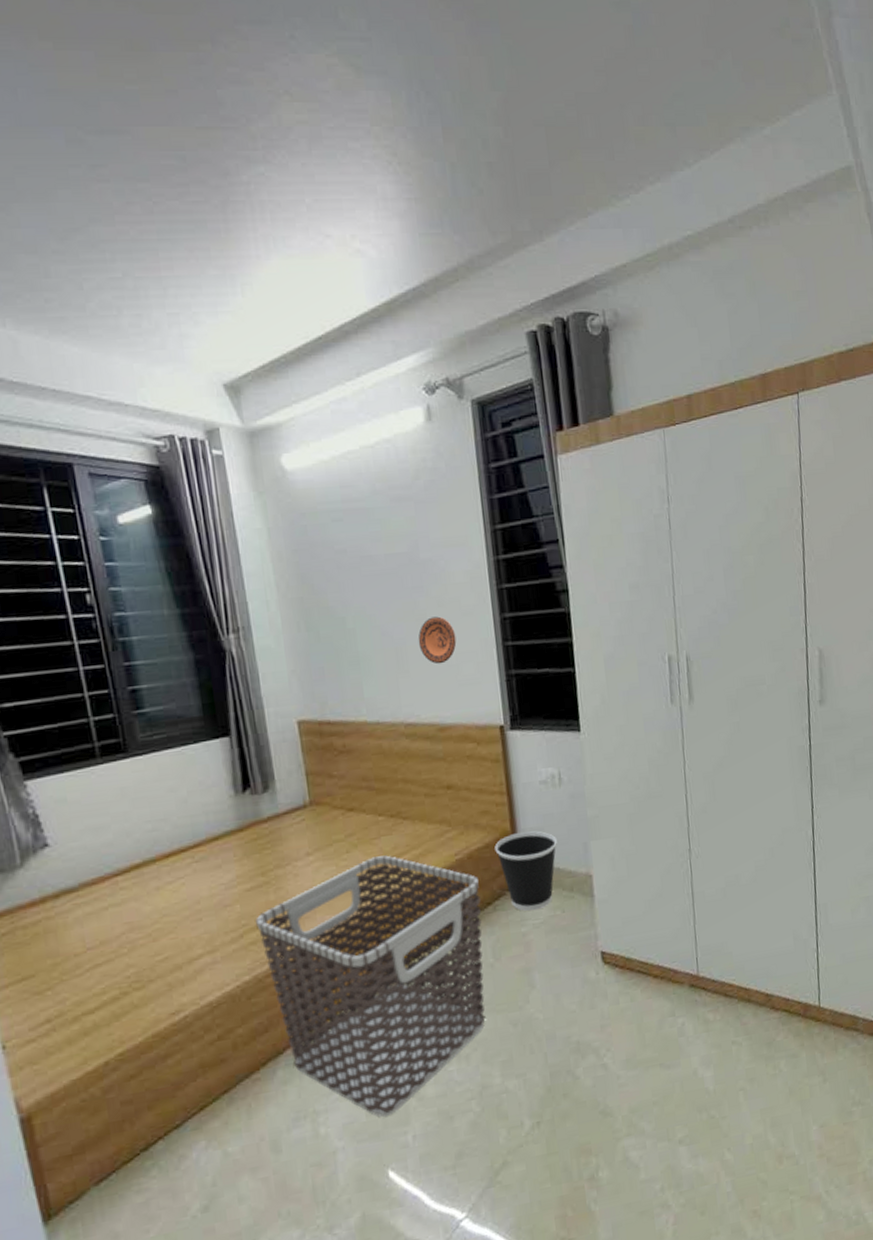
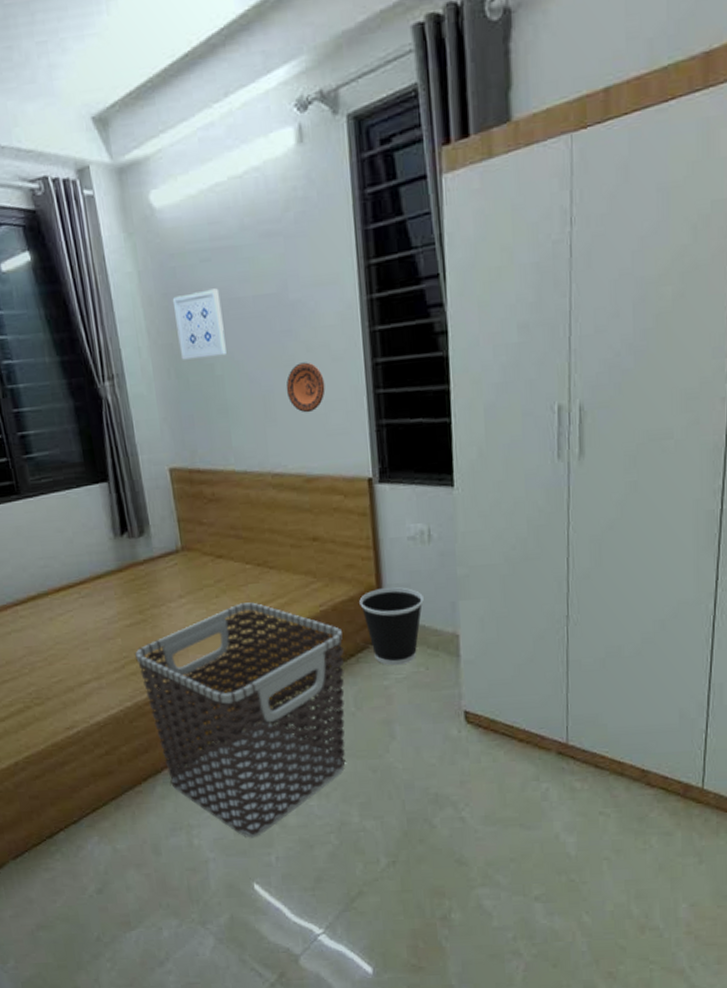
wall art: none [303,546,358,614] -> present [172,288,227,360]

